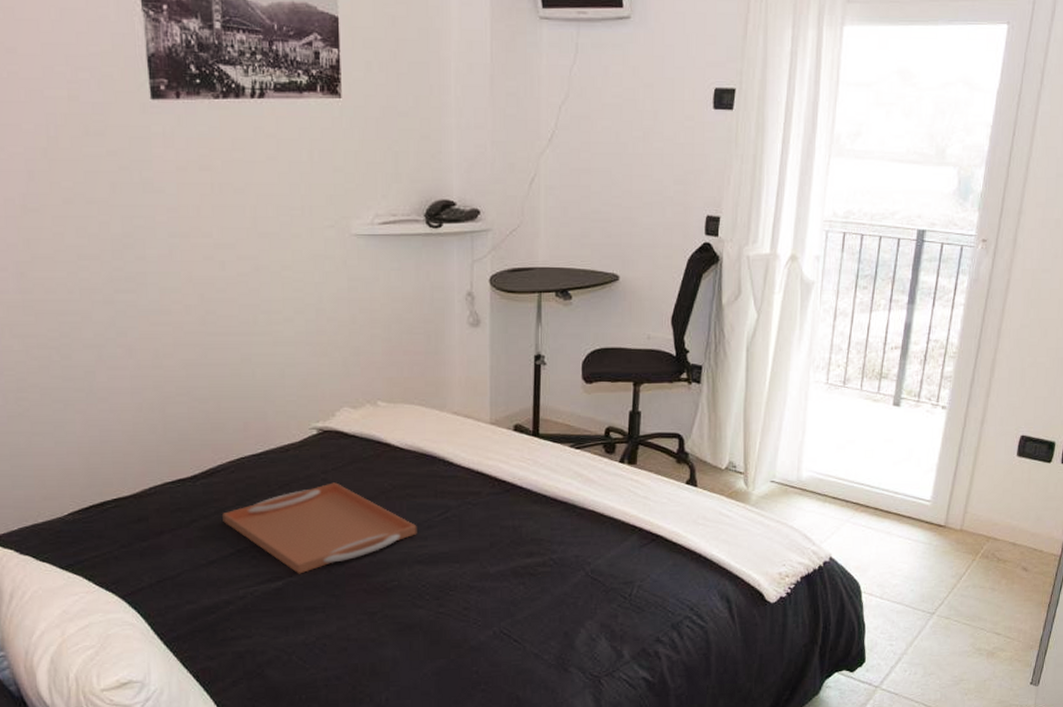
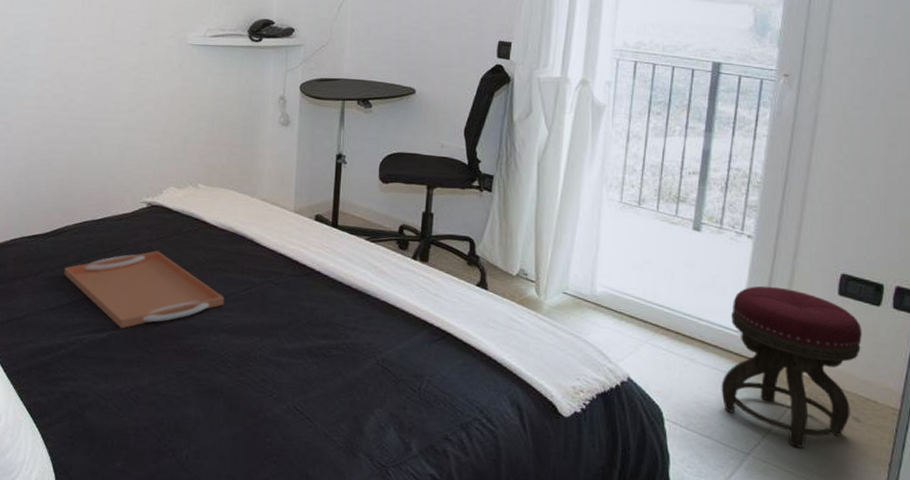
stool: none [912,454,1035,601] -> present [721,285,862,448]

